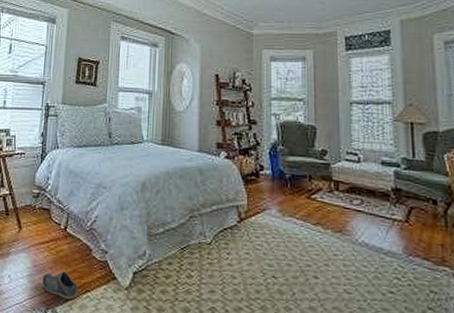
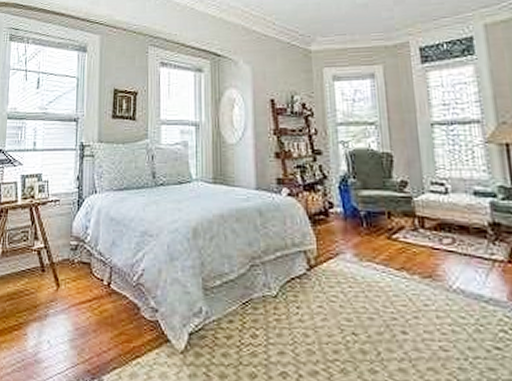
shoe: present [42,271,78,300] -> none [86,334,126,367]

